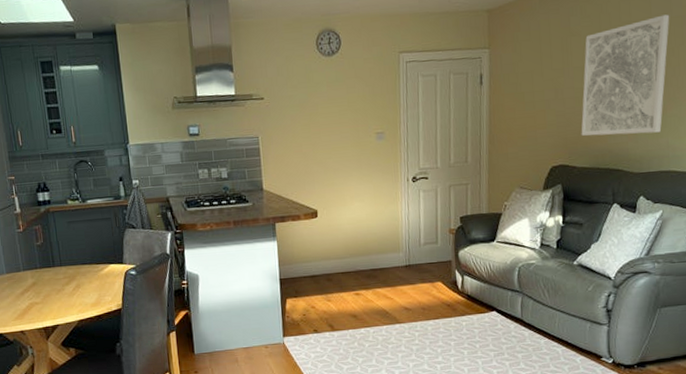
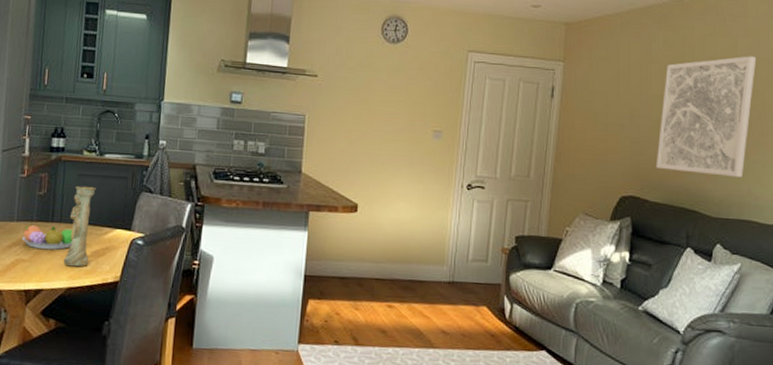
fruit bowl: none [30,270,76,291] -> present [21,225,73,250]
vase: none [67,231,93,302] -> present [63,186,96,267]

